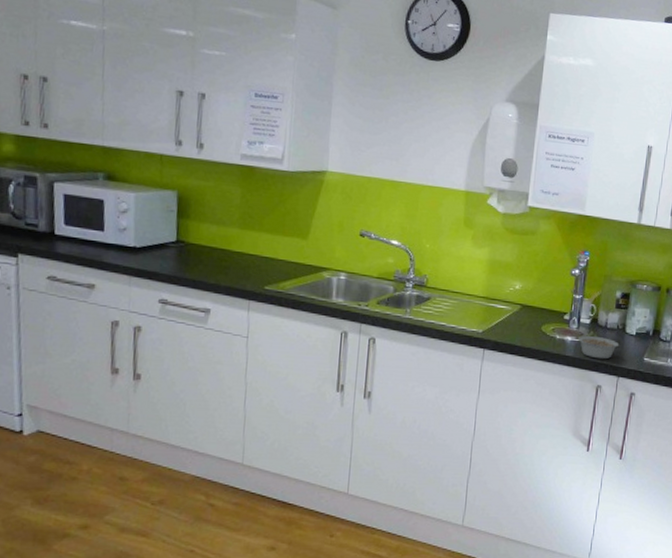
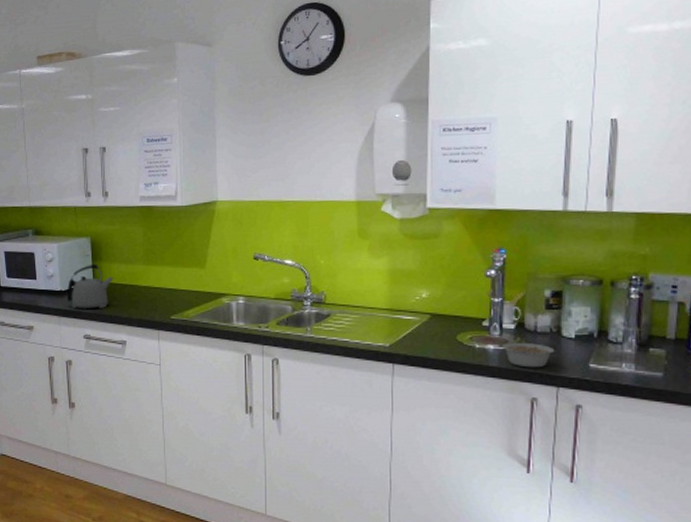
kettle: none [142,221,202,271] -> present [67,263,114,308]

